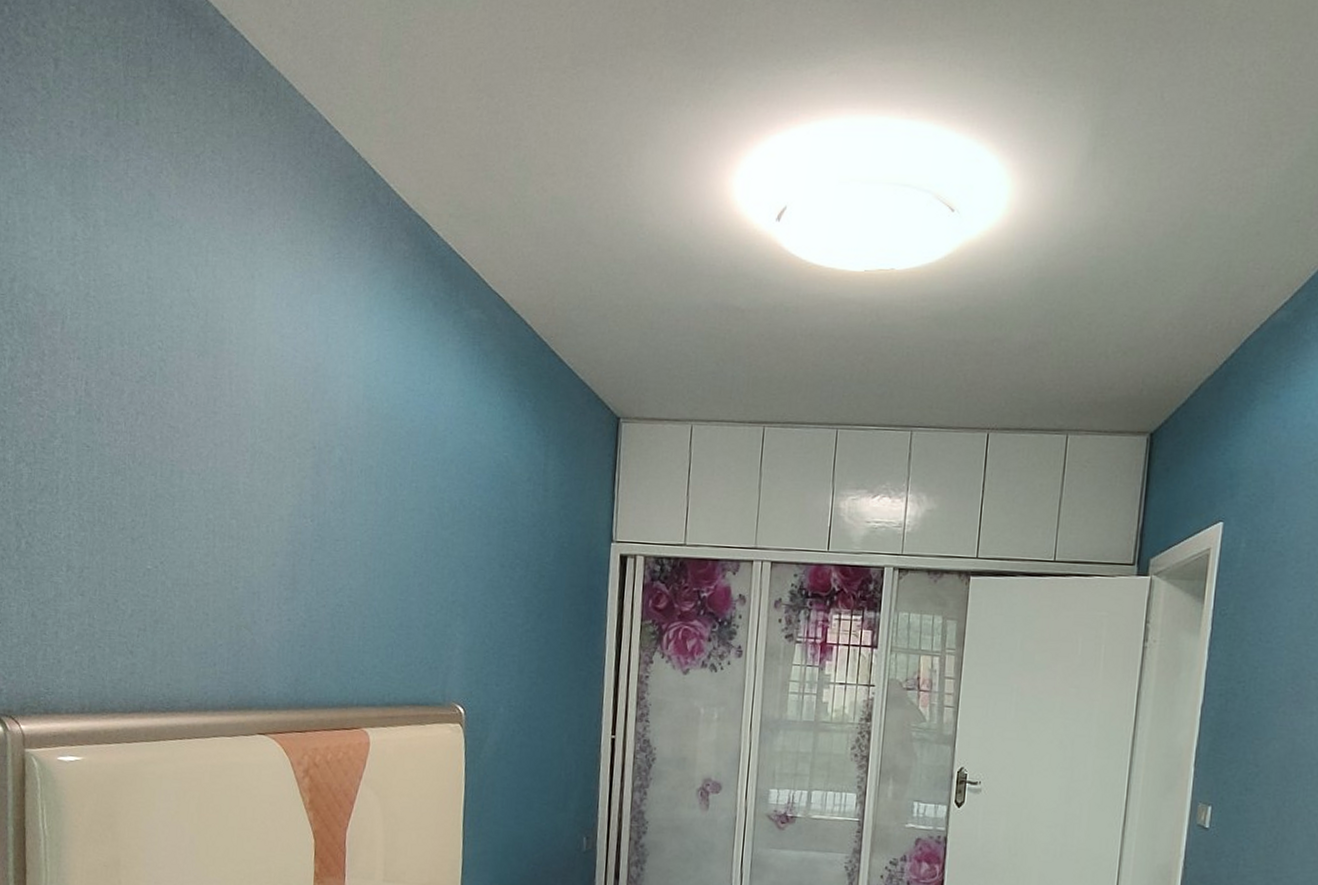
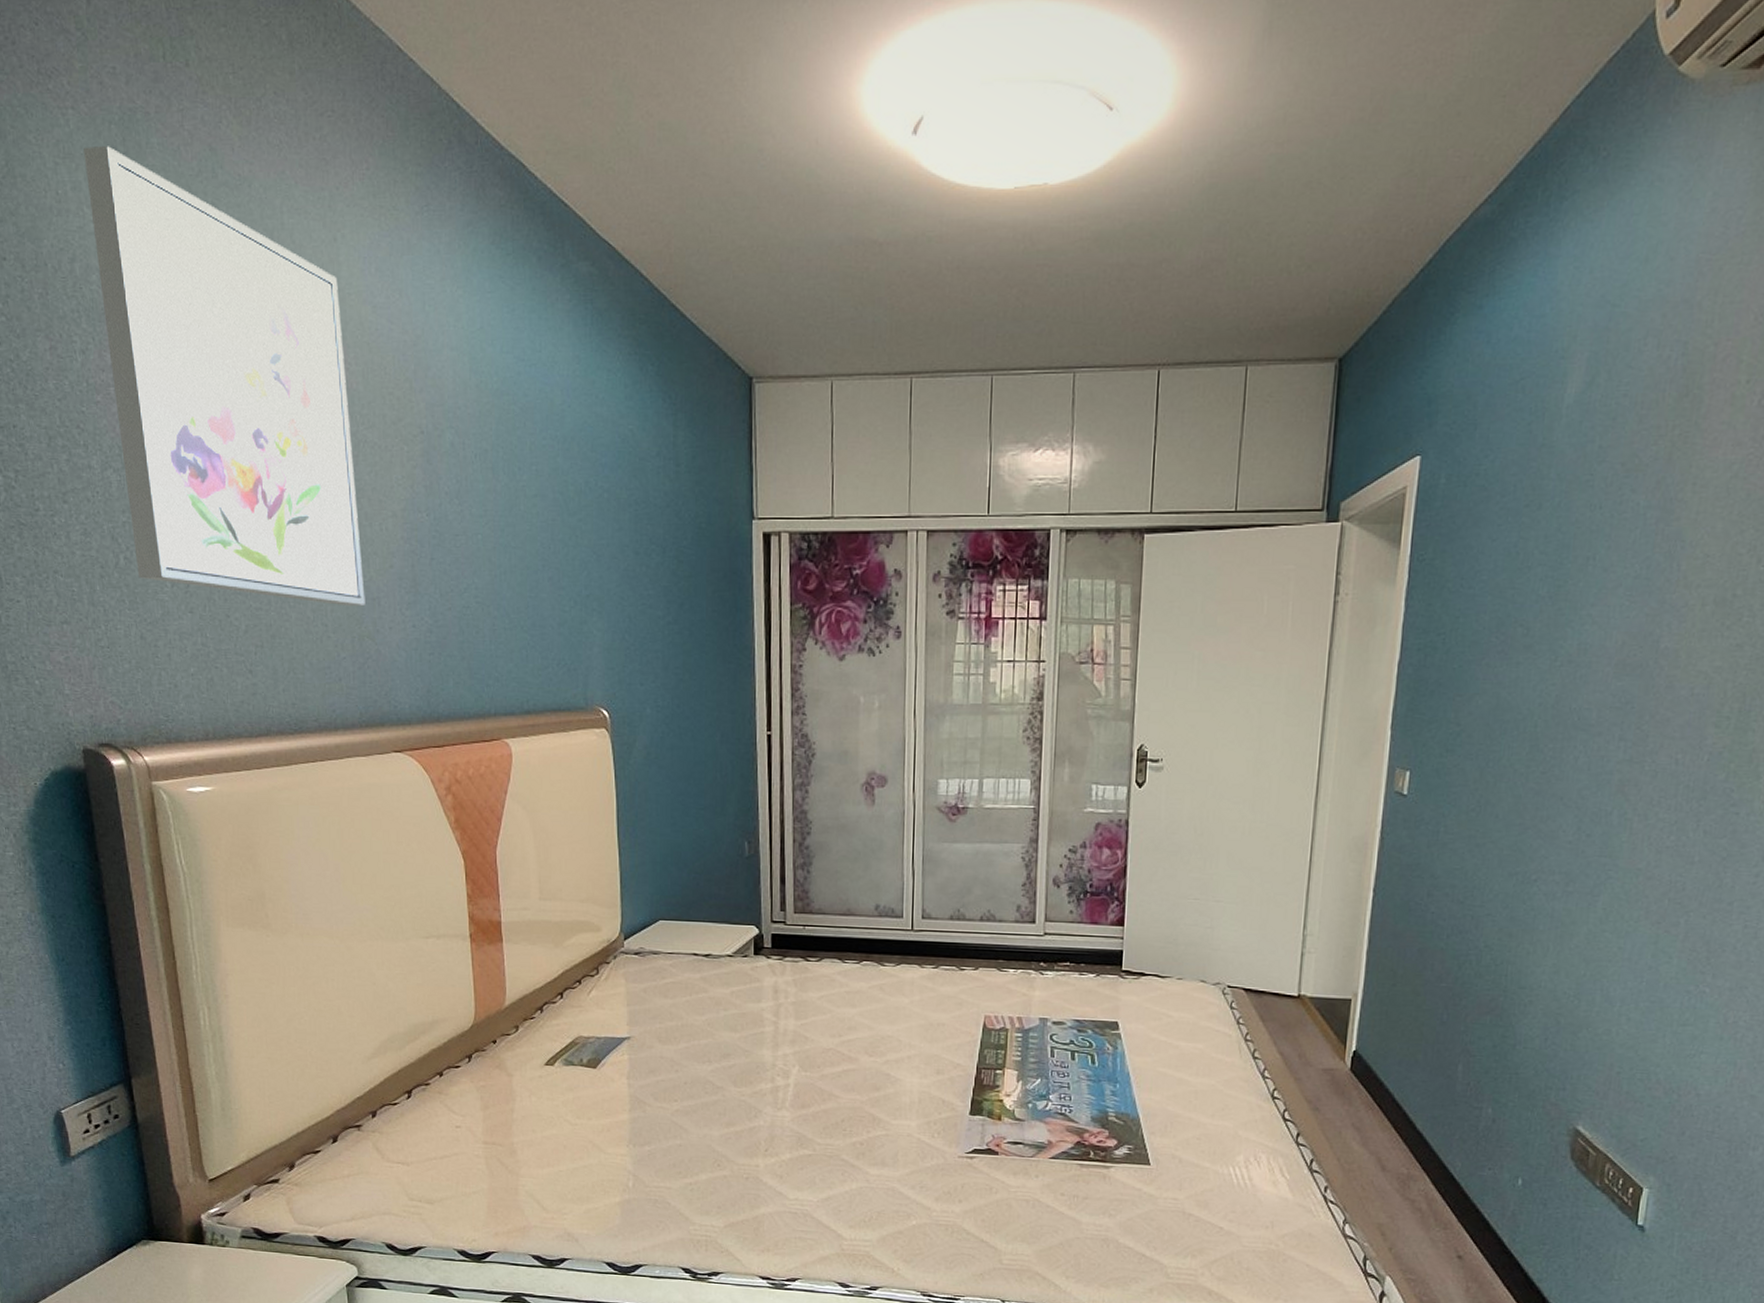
wall art: none [35,186,251,600] -> present [84,146,366,607]

